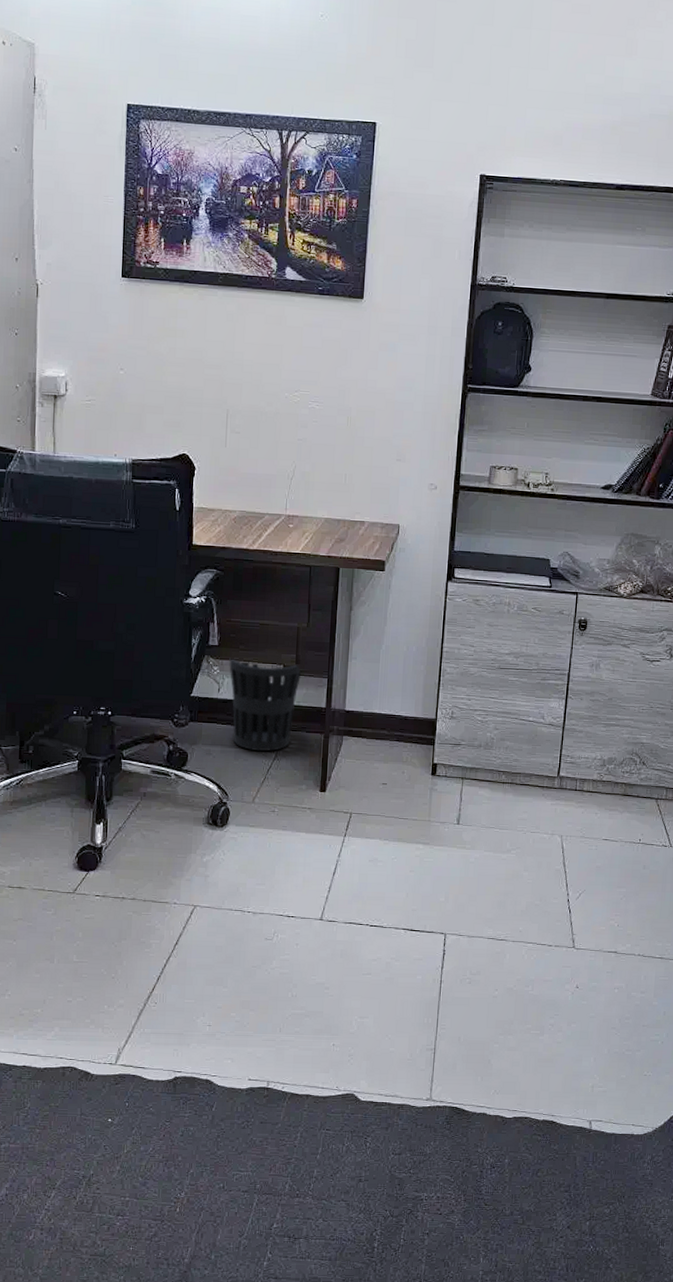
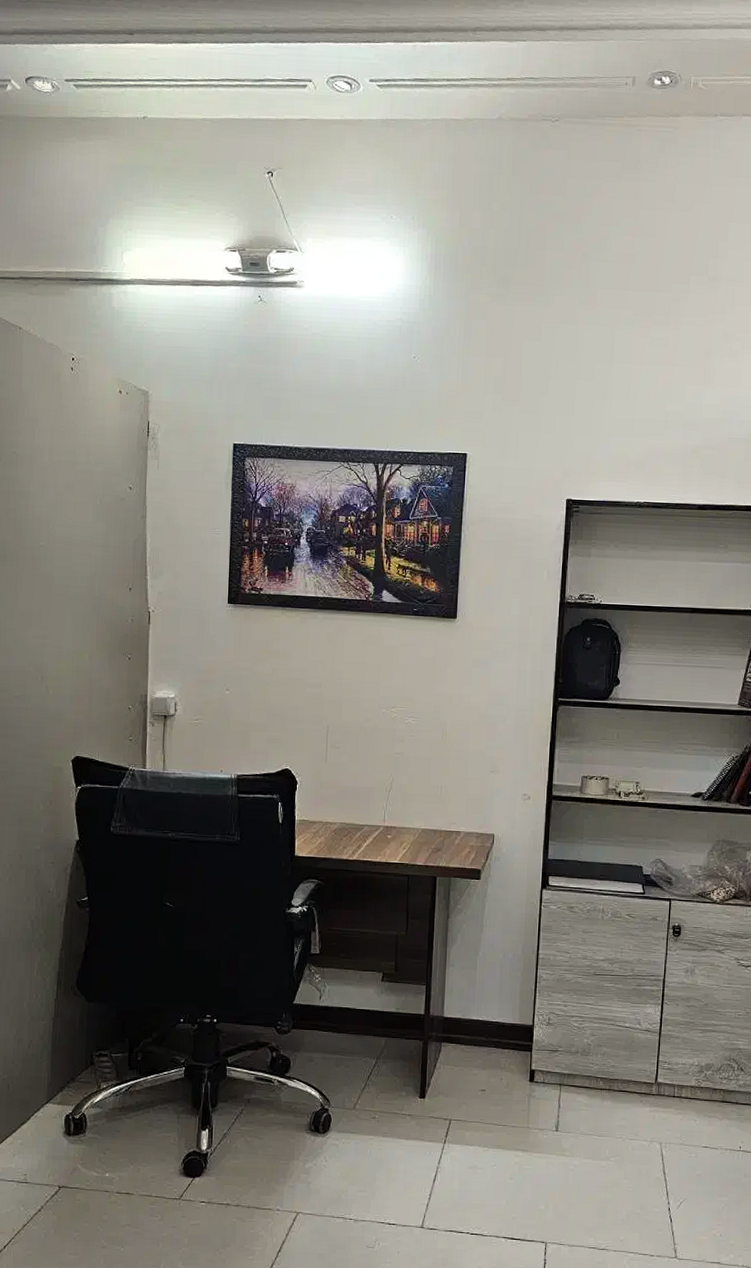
wastebasket: present [229,657,302,751] -> none [330,965,401,1058]

